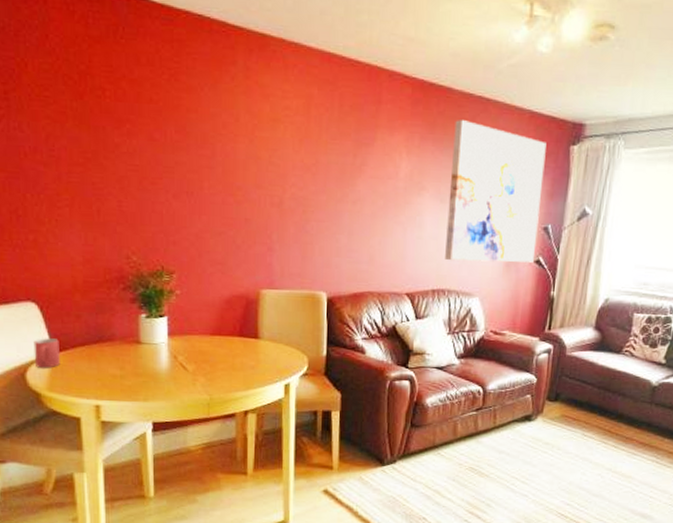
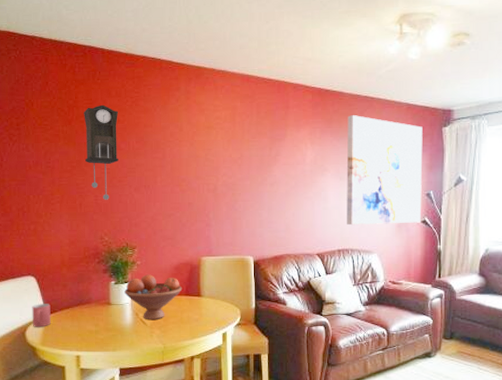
pendulum clock: none [101,75,151,208] -> present [84,104,118,200]
fruit bowl: none [159,307,235,366] -> present [124,274,182,320]

